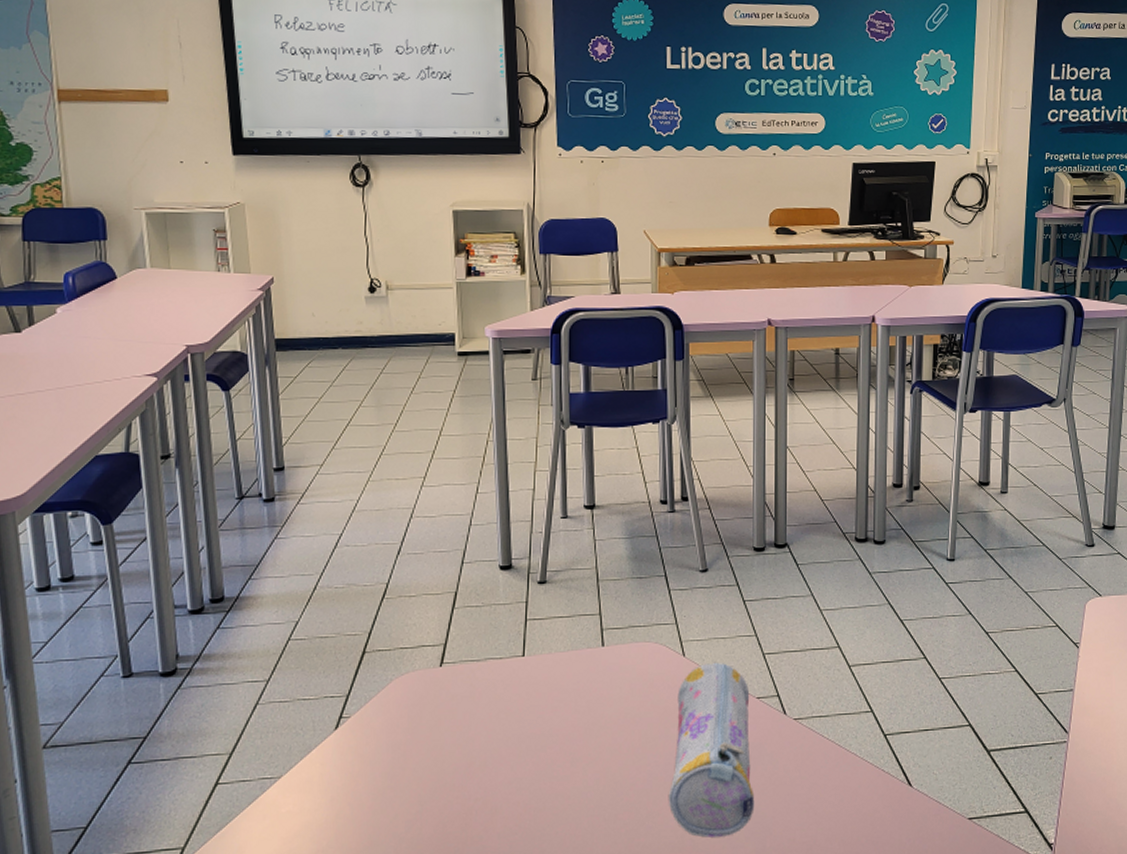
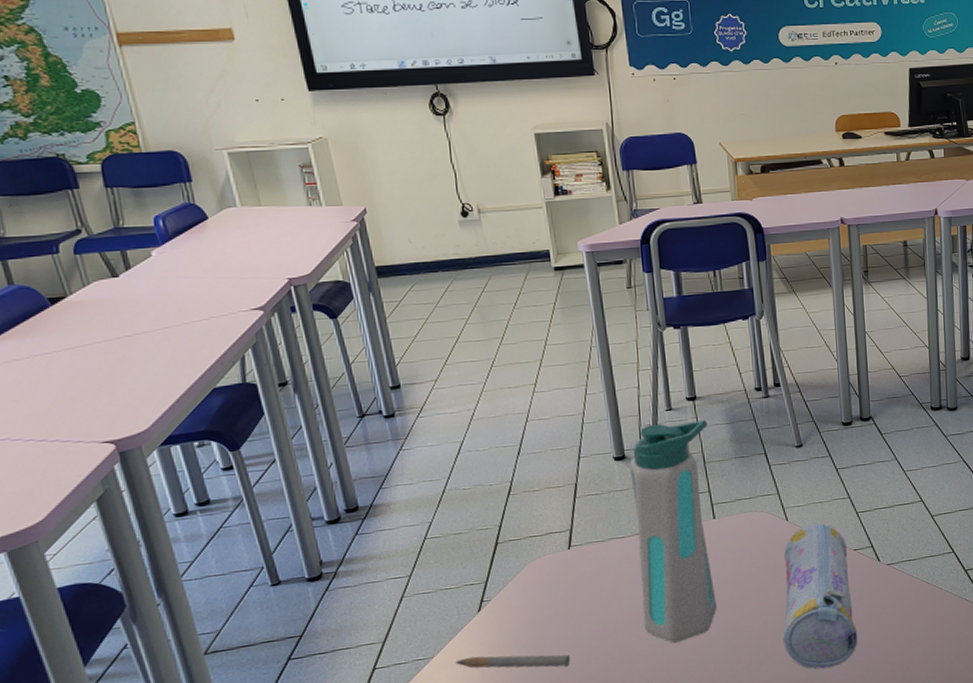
pencil: none [304,781,428,803] -> present [456,654,570,668]
water bottle: none [514,532,605,788] -> present [629,420,717,643]

